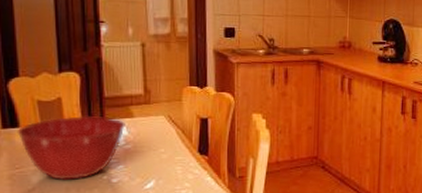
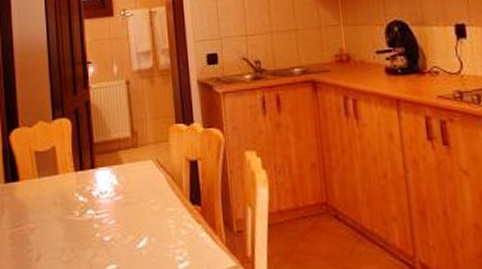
mixing bowl: present [17,116,125,180] -> none [17,165,115,239]

